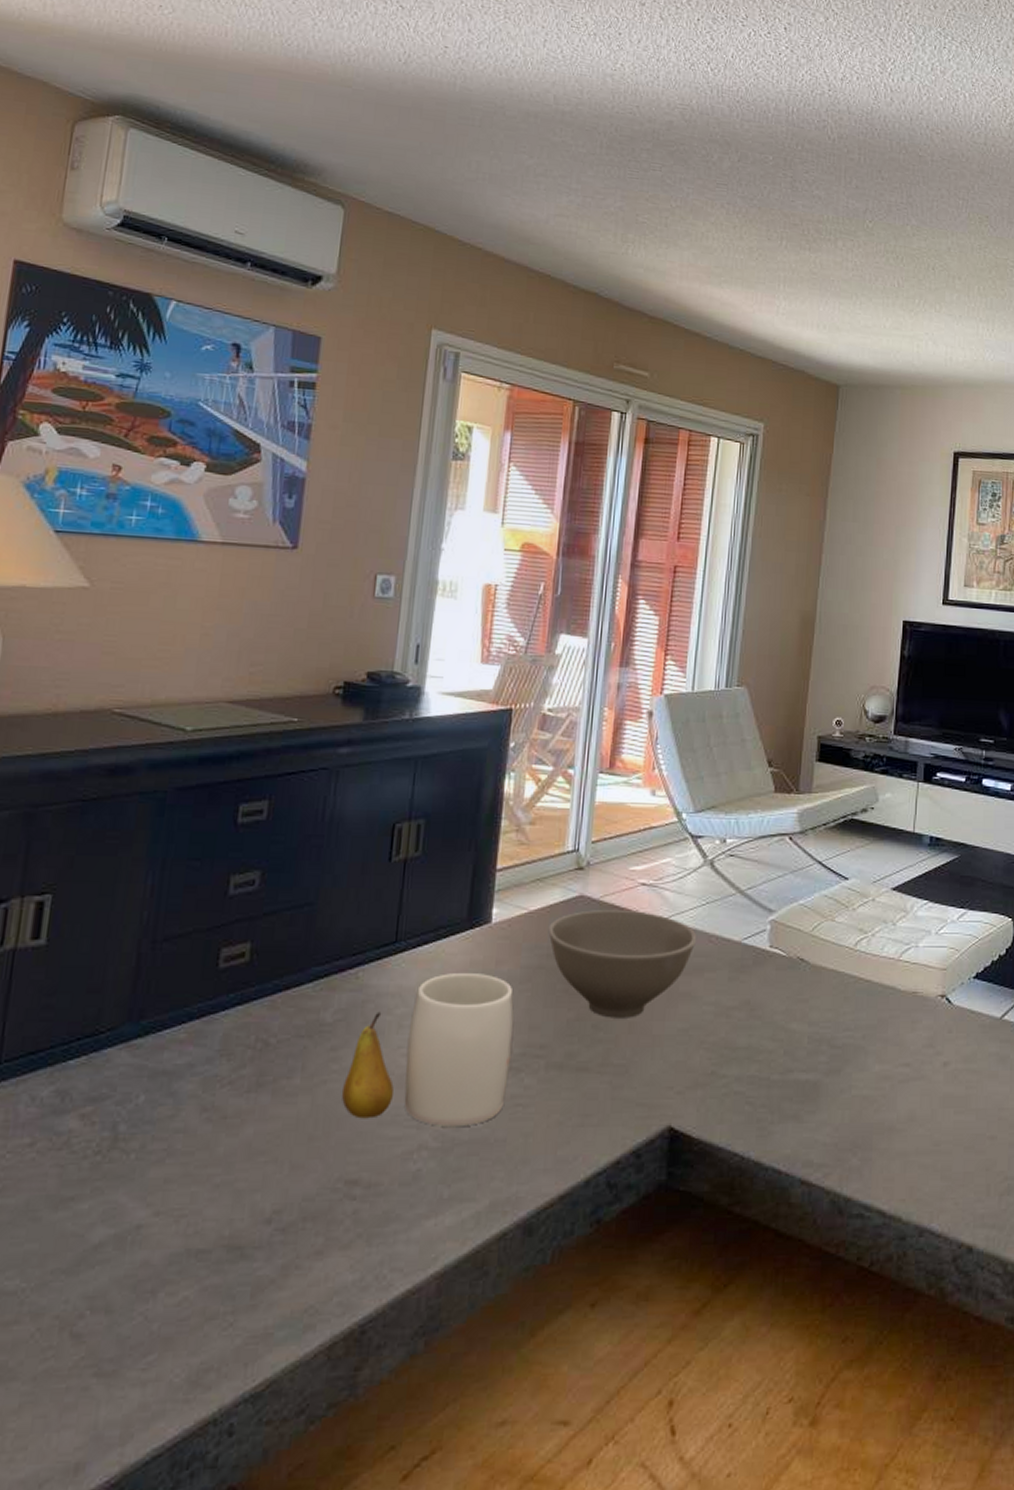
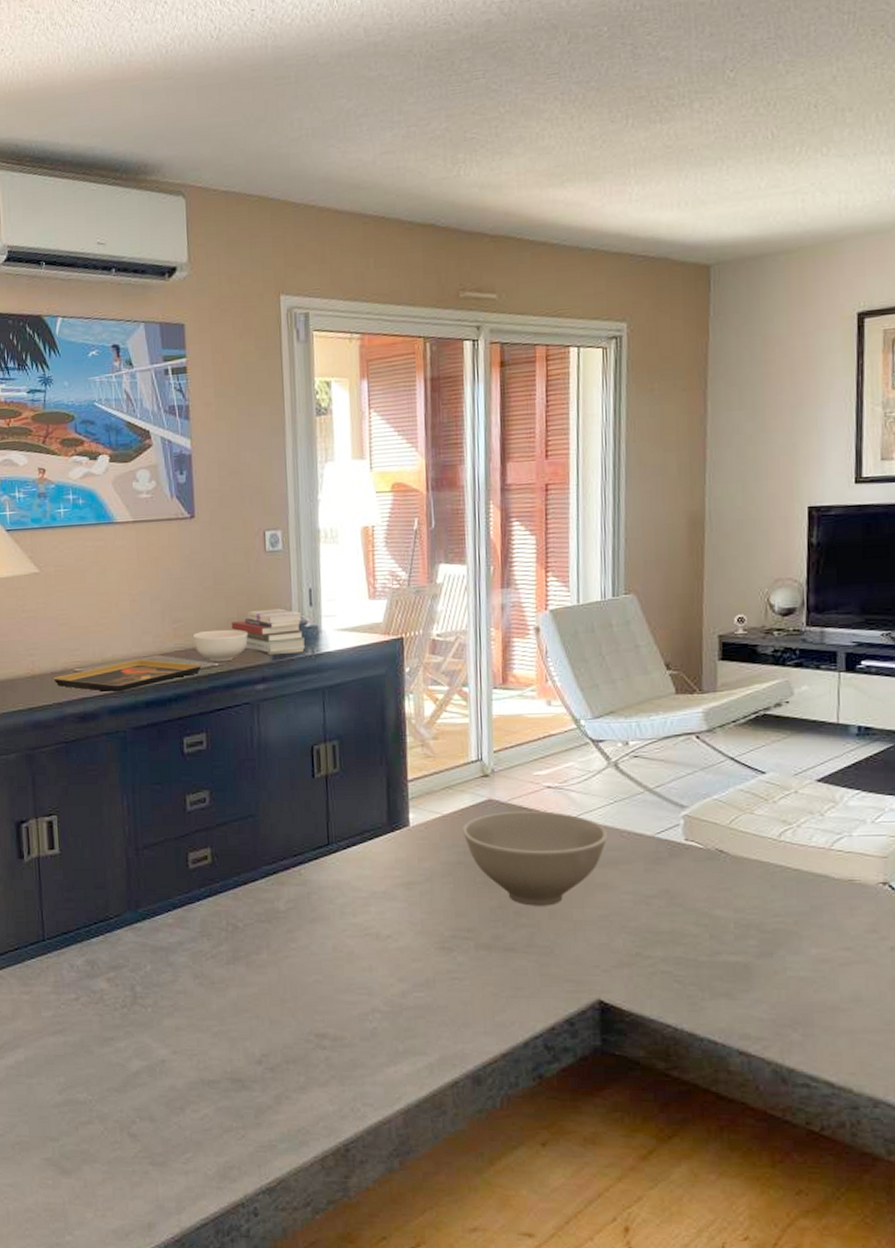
decorative tray: none [82,704,277,743] -> present [53,659,202,692]
bowl: none [272,679,340,718] -> present [193,629,249,662]
books: none [321,661,405,716] -> present [232,608,306,656]
fruit: present [341,1012,394,1119] -> none [301,901,345,987]
mug: present [404,972,515,1126] -> none [350,868,443,994]

